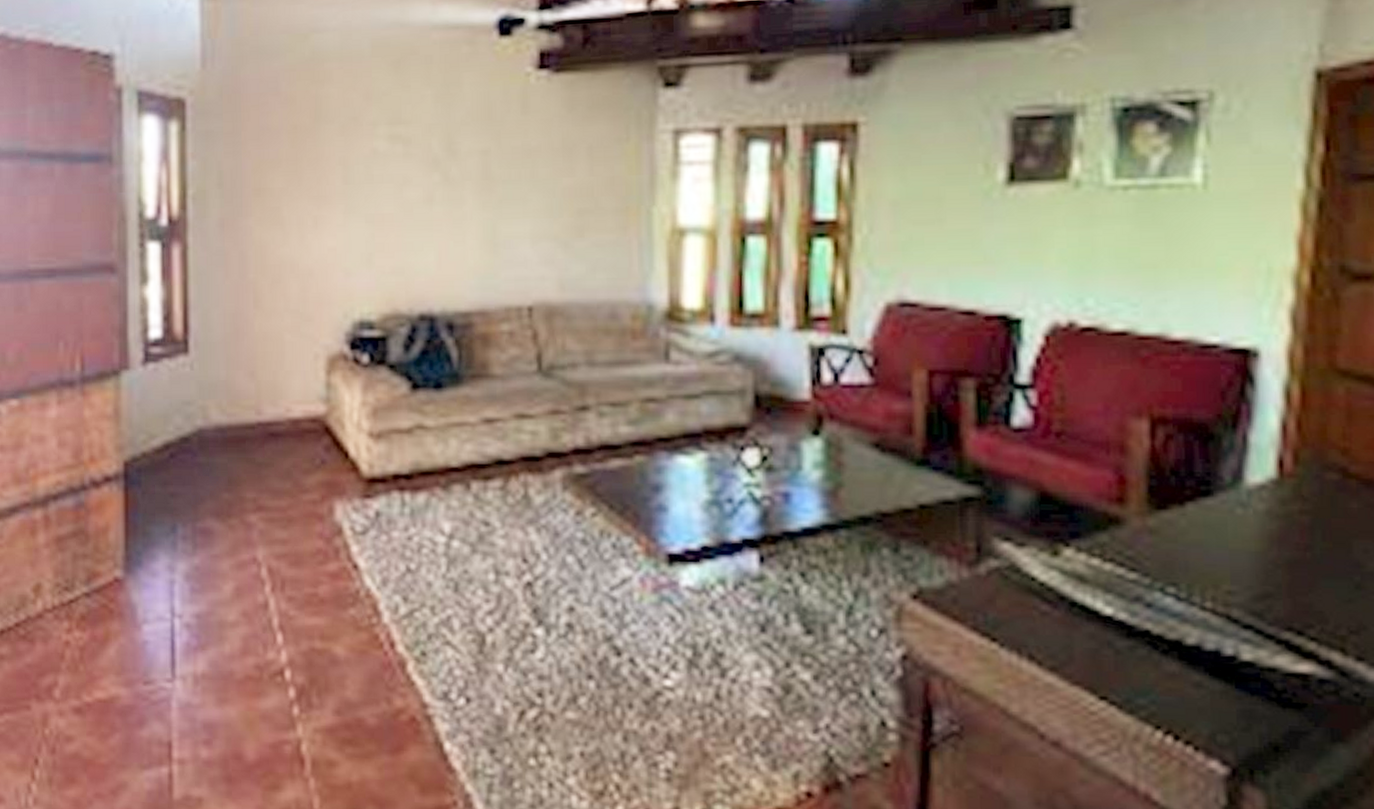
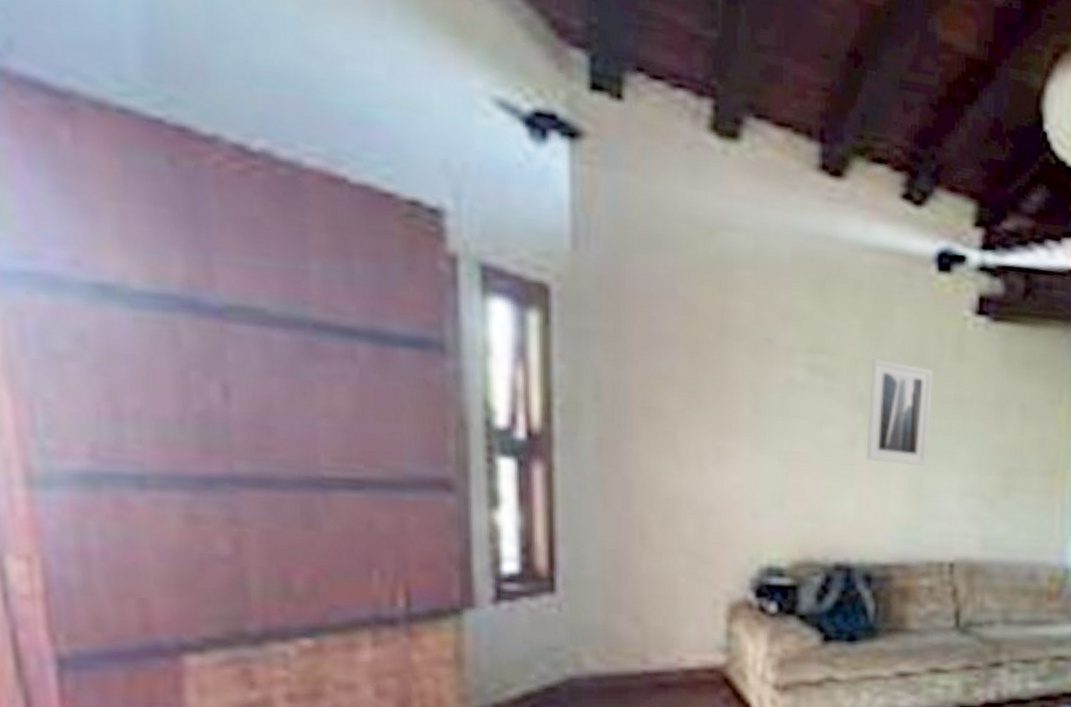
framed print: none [442,122,502,216] -> present [866,359,934,466]

